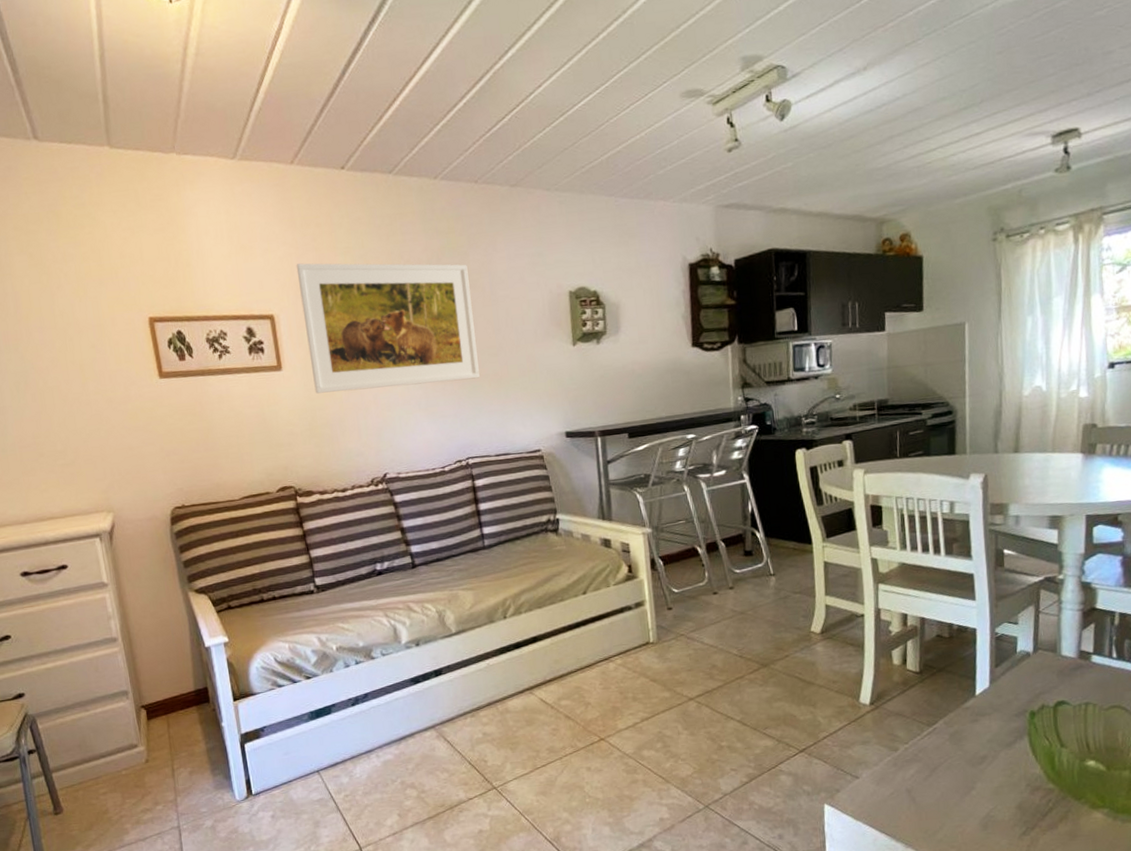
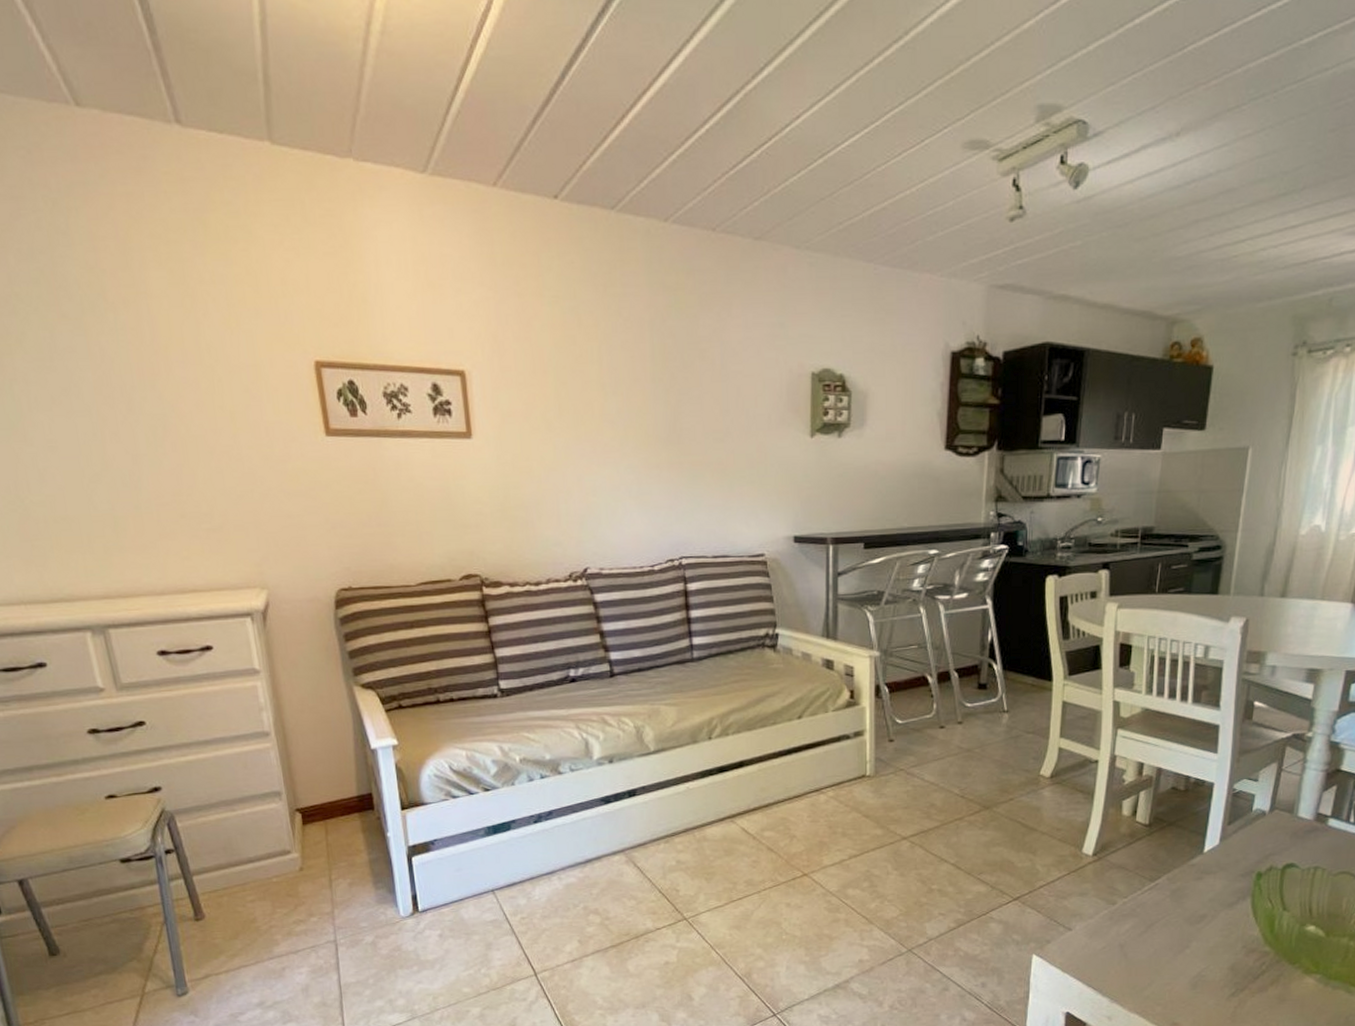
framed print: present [296,263,480,394] -> none [494,311,701,469]

